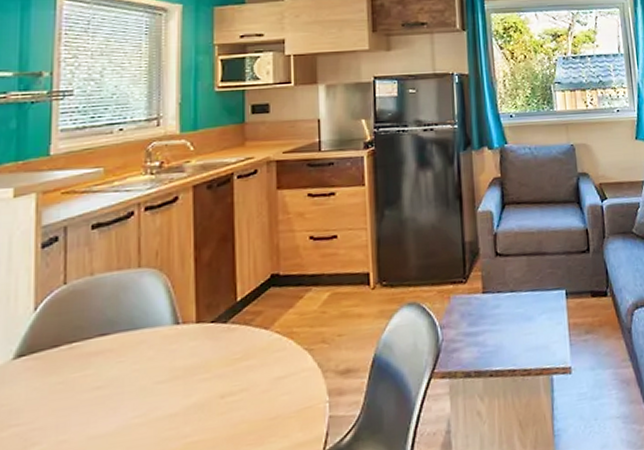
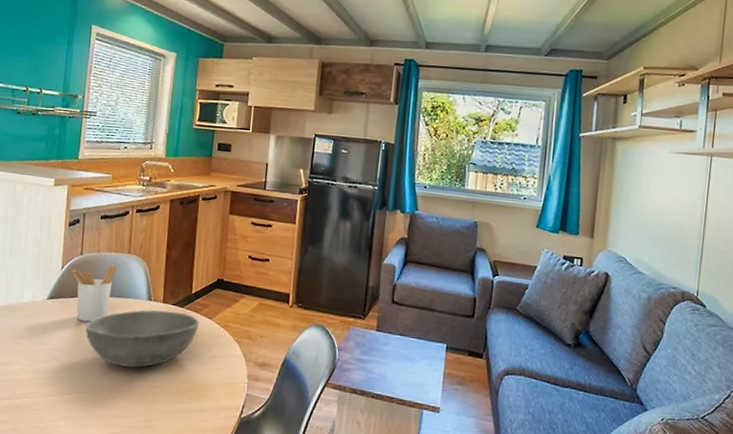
utensil holder: none [48,289,122,379] -> present [70,265,117,322]
bowl: none [79,330,253,428] -> present [85,310,200,368]

